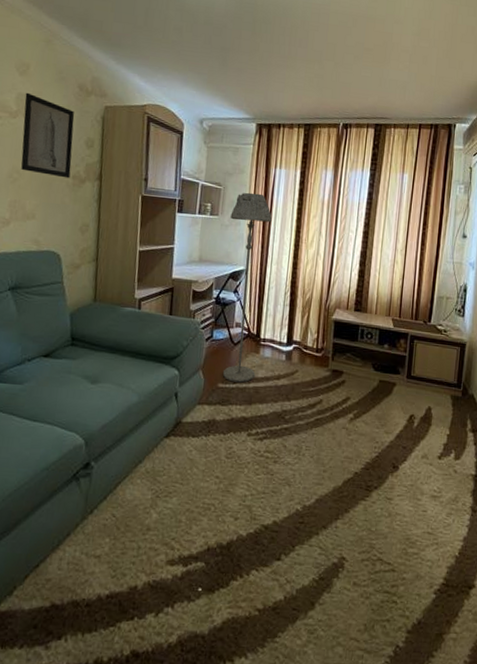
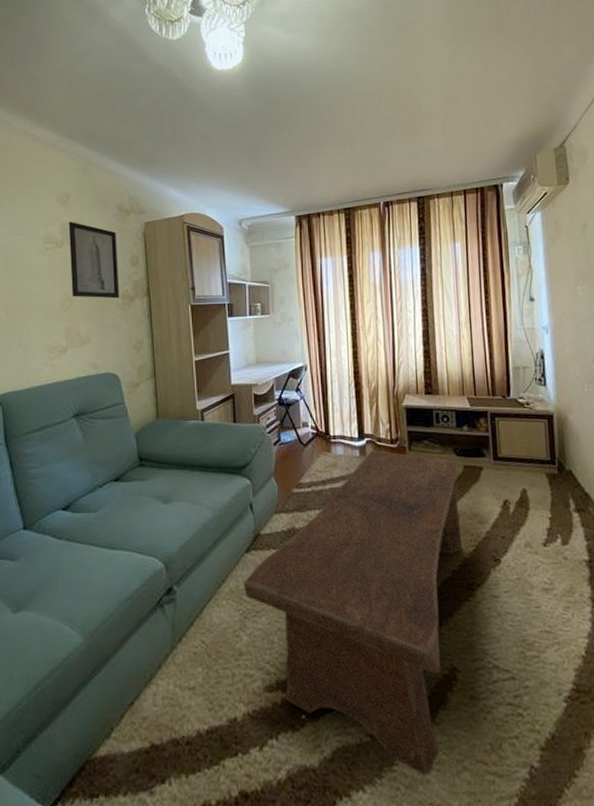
coffee table: none [159,356,376,647] -> present [243,450,463,775]
floor lamp: present [222,192,272,383] -> none [282,286,330,486]

